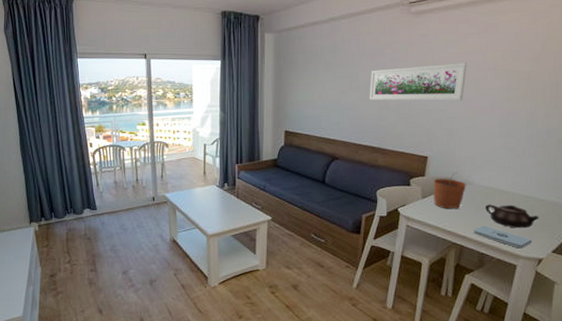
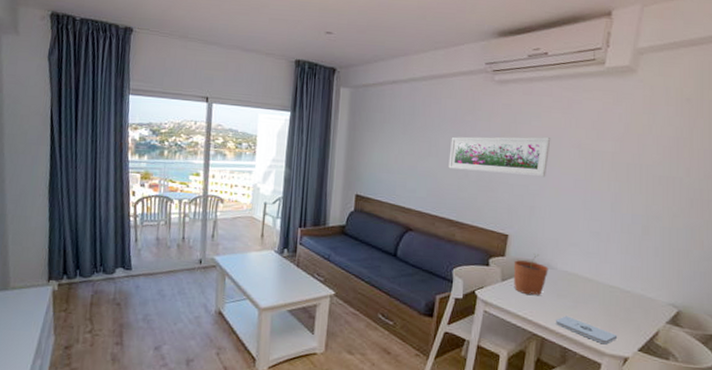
teapot: present [486,204,540,229] -> none [569,292,625,322]

